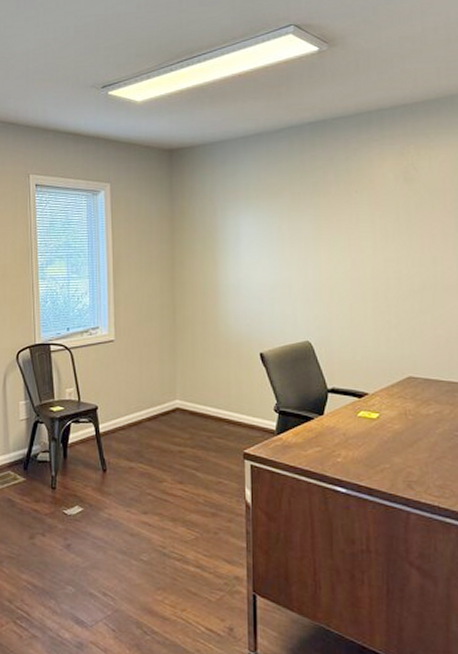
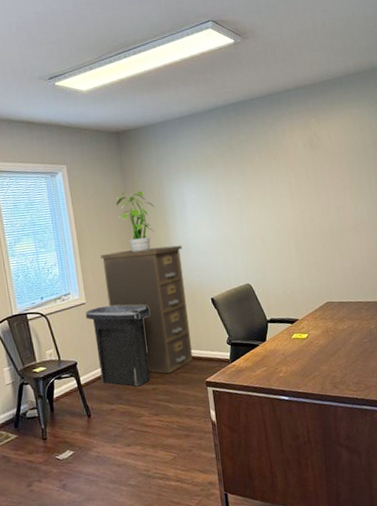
trash can: none [113,346,186,446] -> present [85,304,151,387]
filing cabinet: none [137,285,232,436] -> present [101,245,194,374]
potted plant: none [159,218,204,289] -> present [115,191,155,253]

